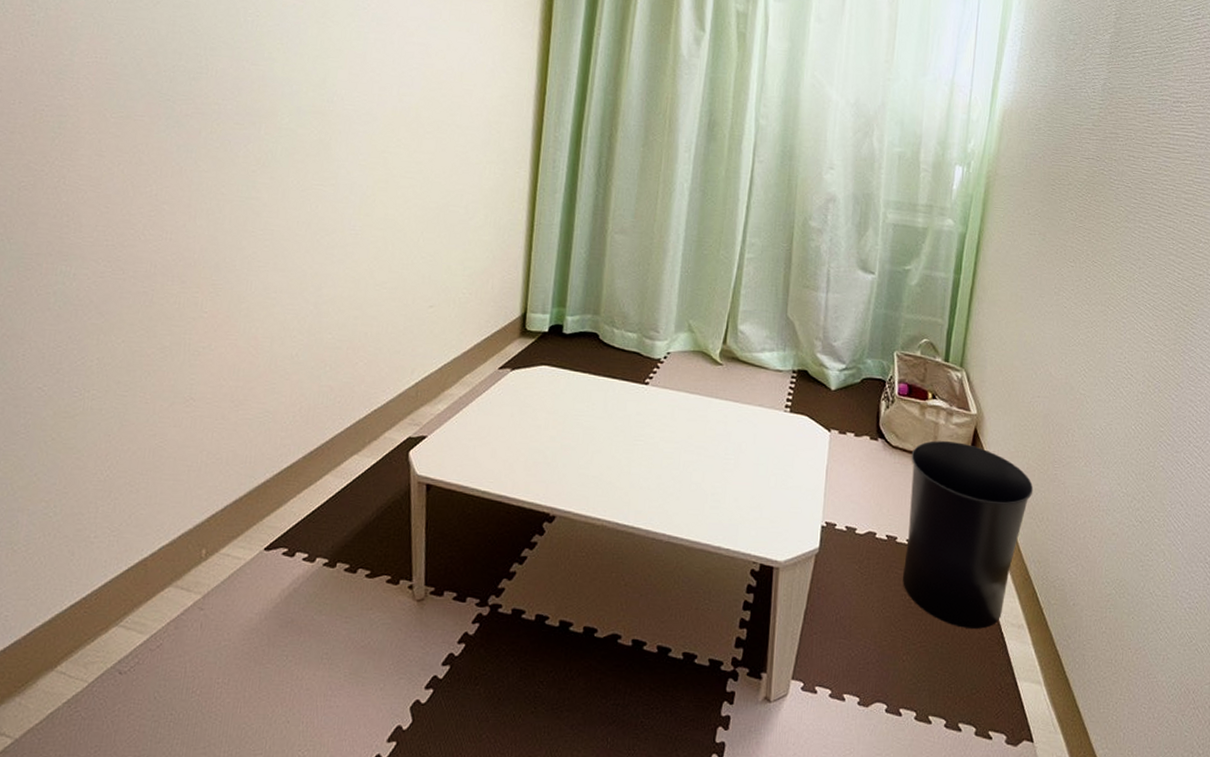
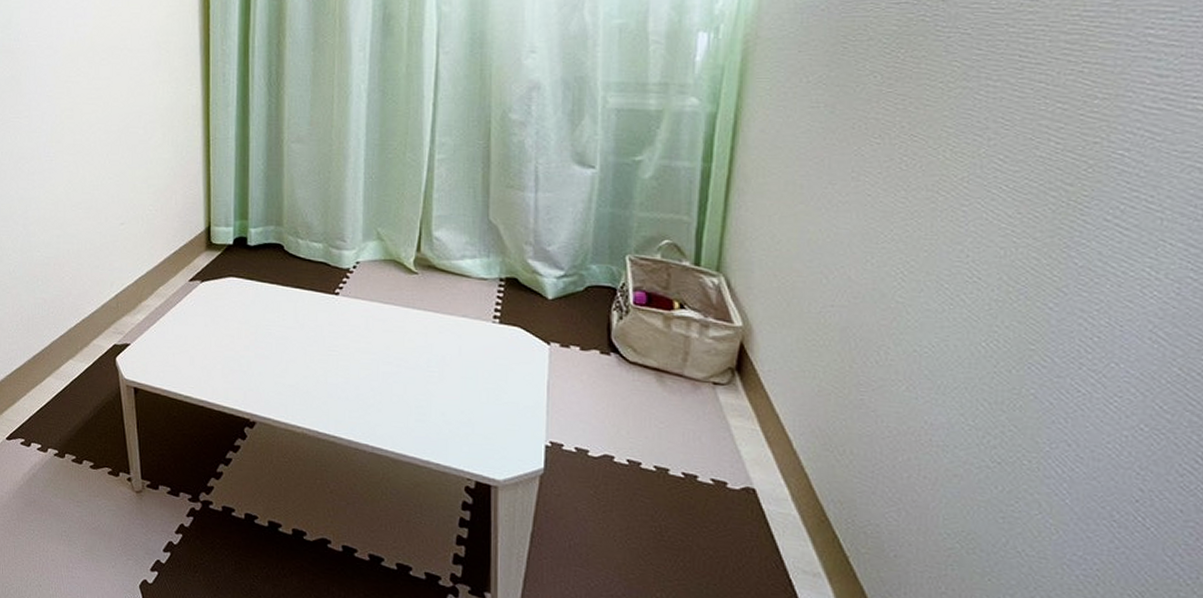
waste bin: present [903,440,1034,629] -> none [652,356,829,573]

